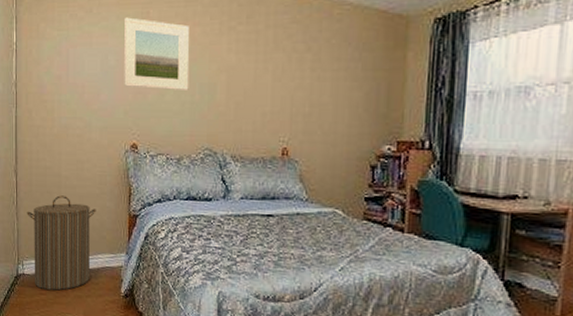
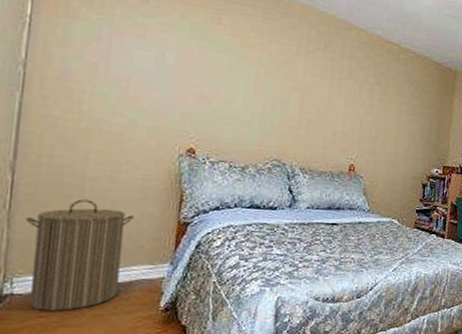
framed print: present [123,17,190,90] -> none [184,18,265,102]

